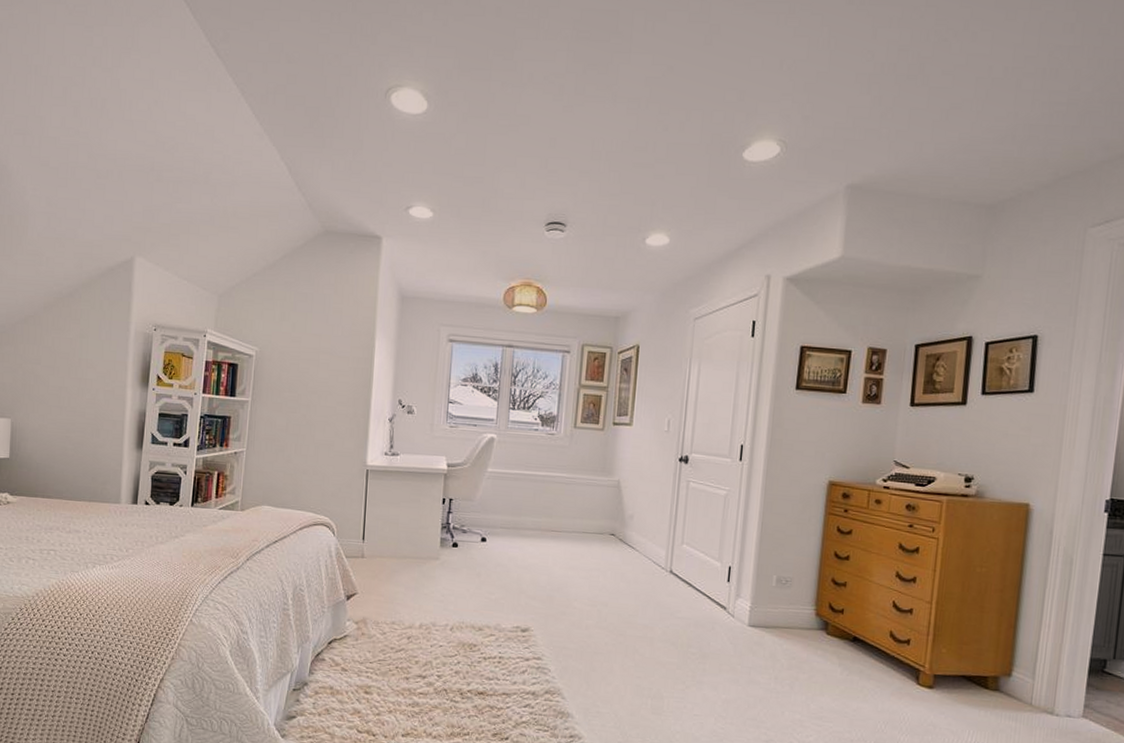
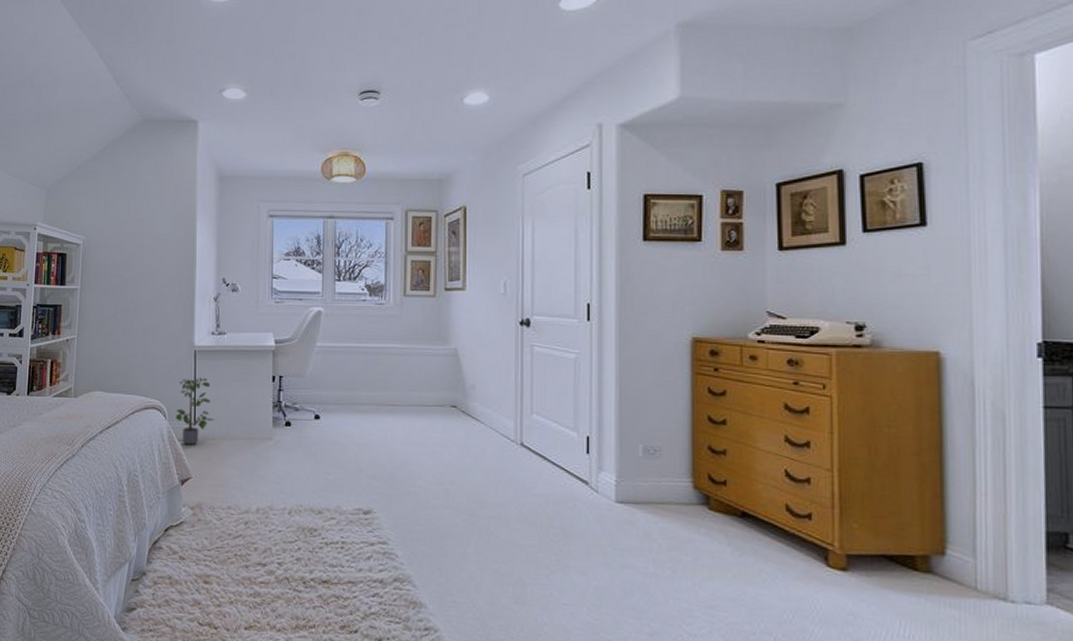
potted plant: none [344,496,384,562] -> present [176,377,215,445]

